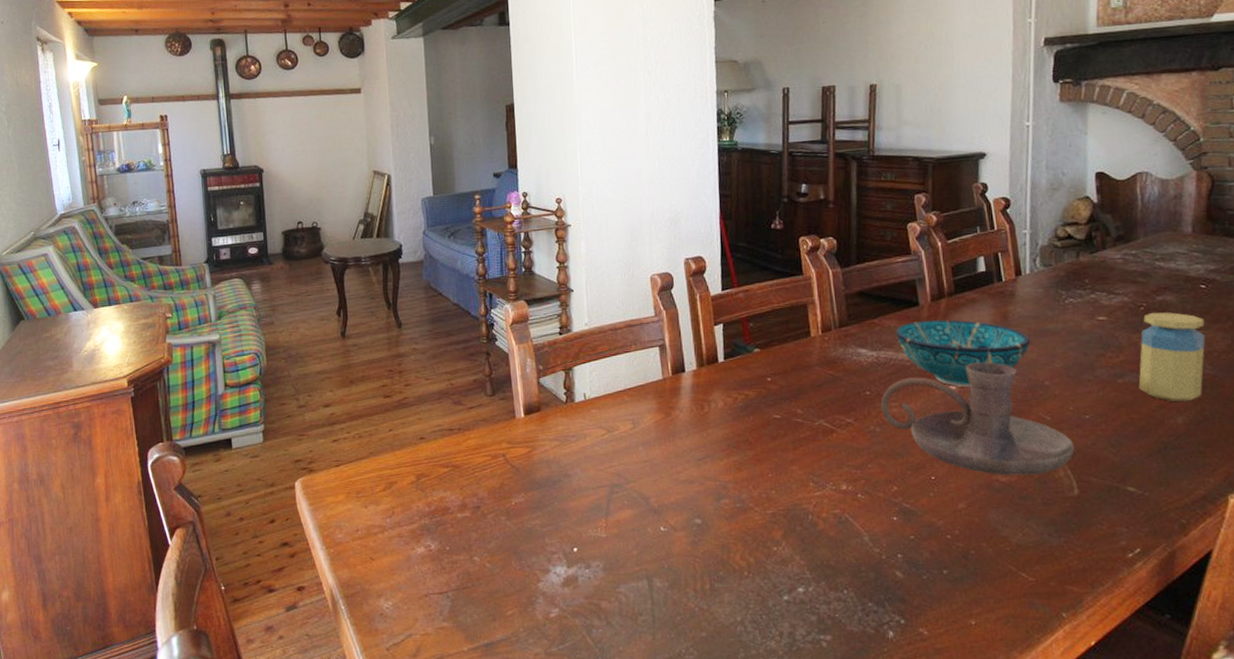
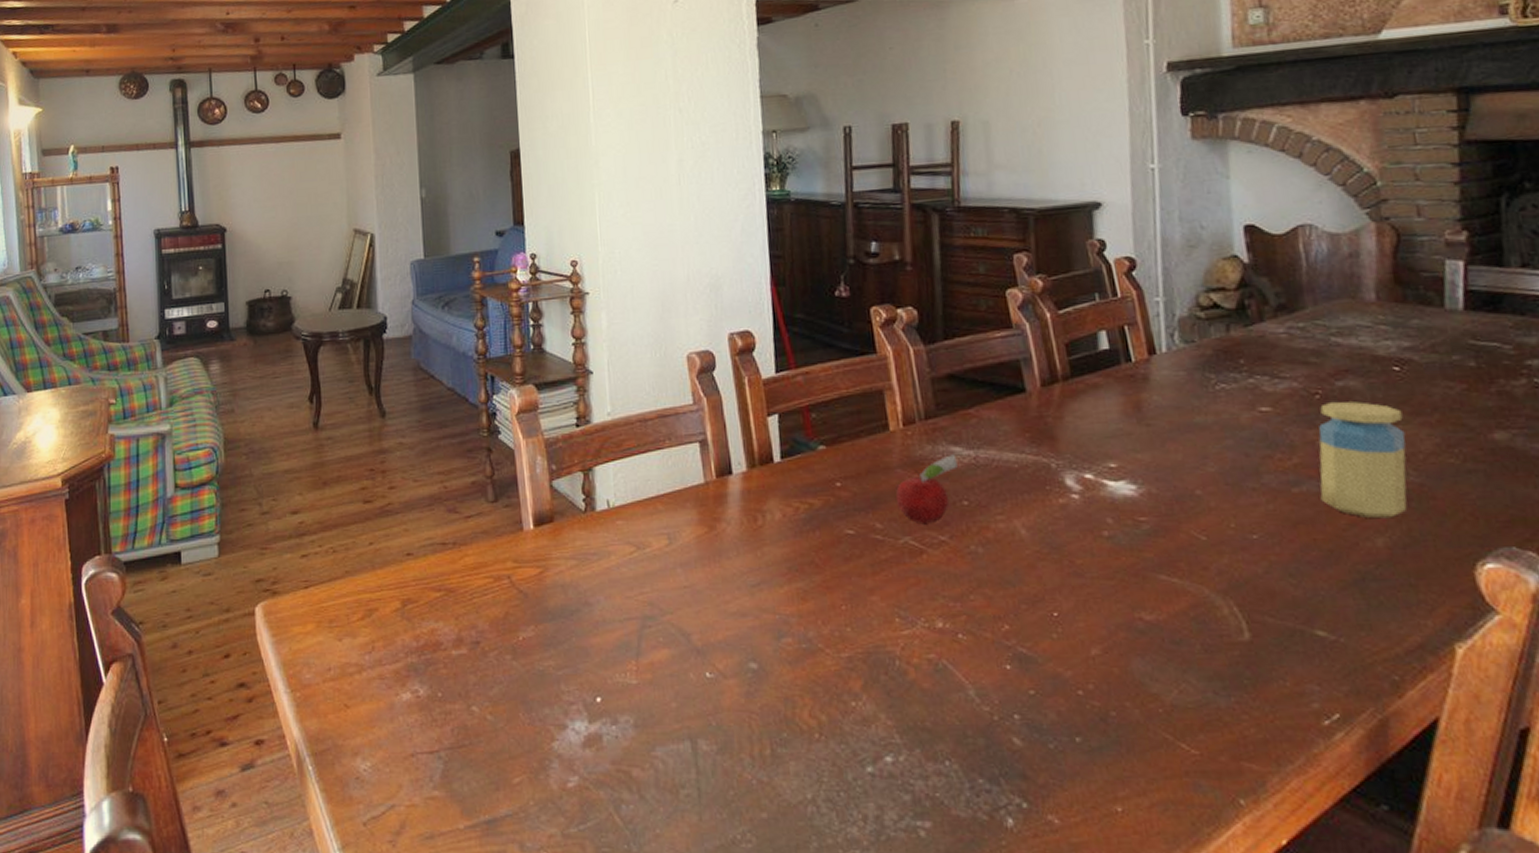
fruit: none [813,355,863,410] -> present [895,454,958,525]
candle holder: present [880,362,1075,476] -> none [982,464,1241,613]
bowl: present [895,319,1030,387] -> none [997,410,1173,496]

